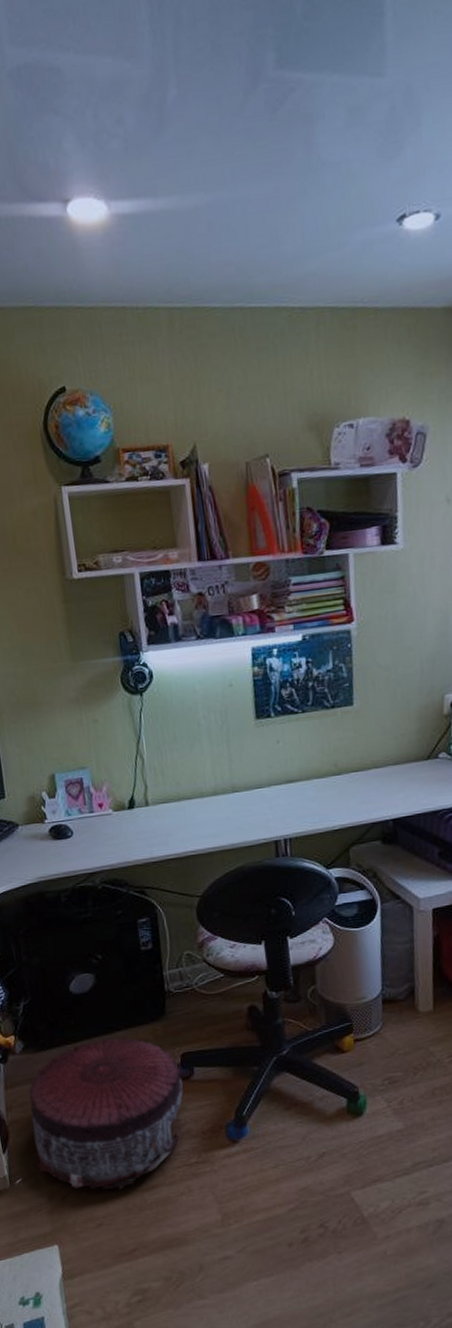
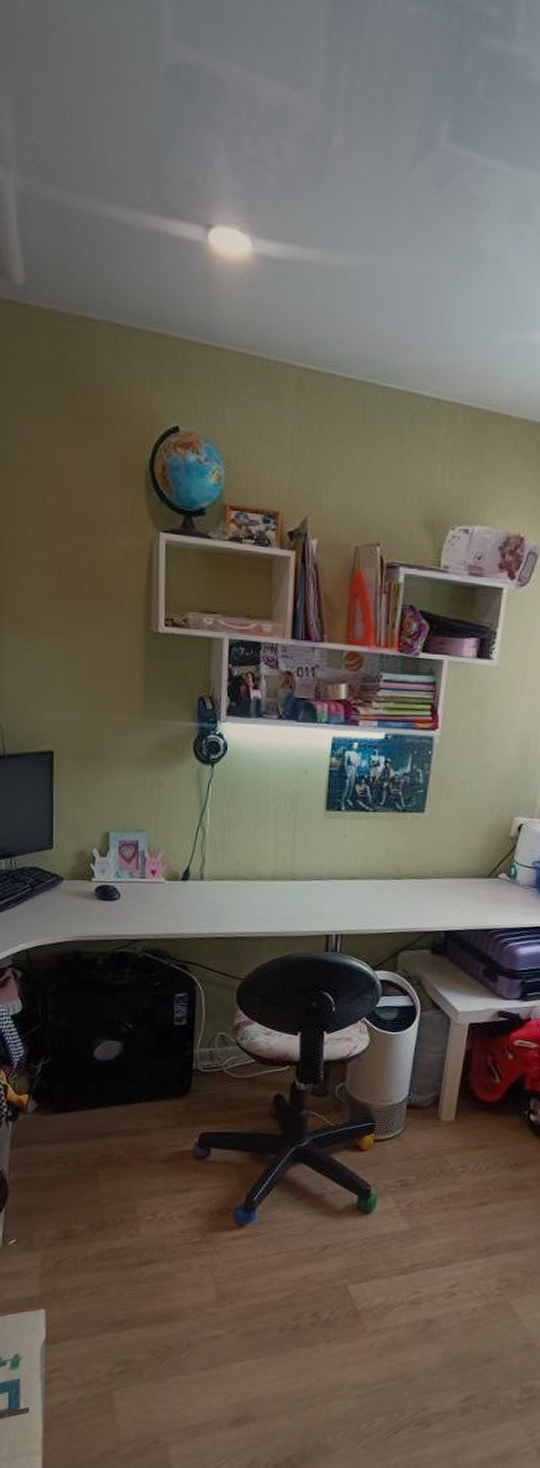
pouf: present [28,1037,183,1190] -> none [34,1108,197,1260]

